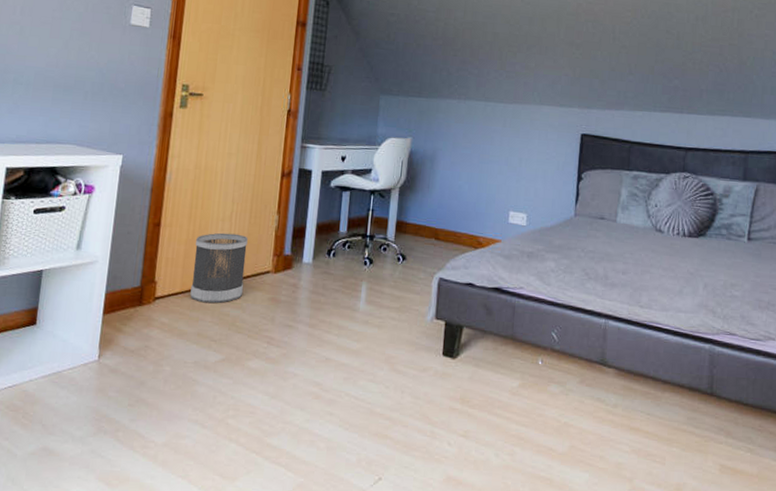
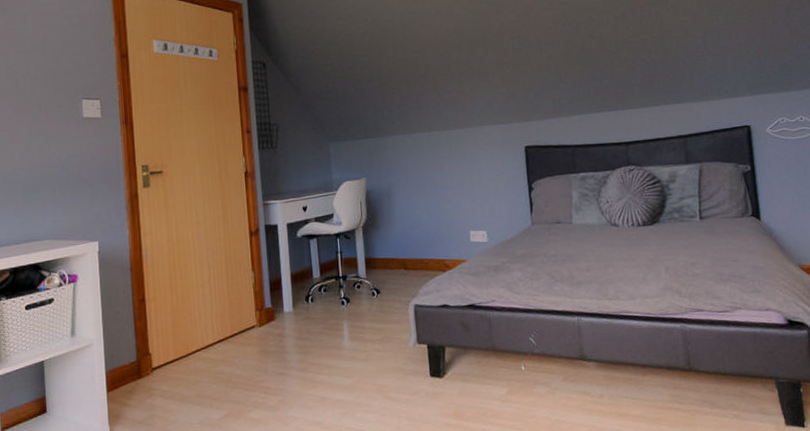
wastebasket: present [190,232,248,304] -> none [181,296,234,366]

